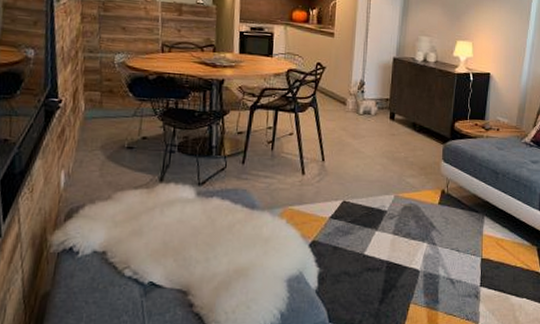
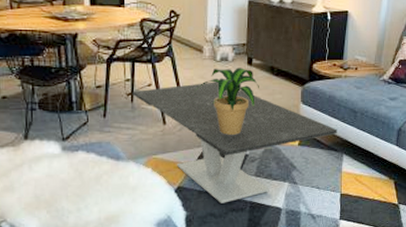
coffee table: none [273,134,478,262] -> present [132,82,337,203]
potted plant: none [336,121,401,190] -> present [195,68,259,135]

